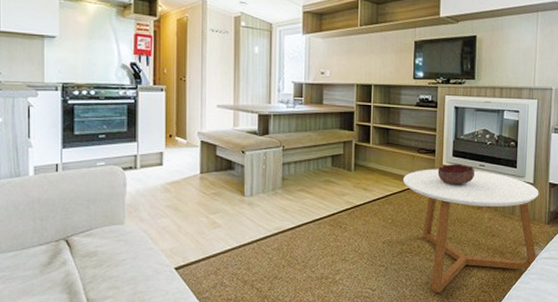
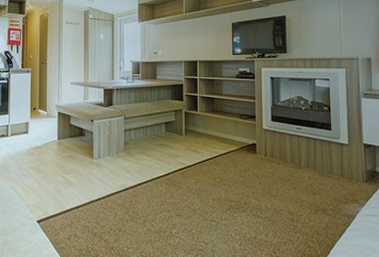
coffee table: present [403,169,539,293] -> none [228,132,359,247]
decorative bowl: present [437,164,475,185] -> none [258,128,293,147]

